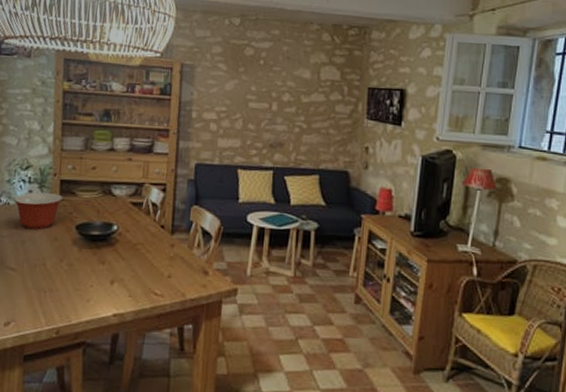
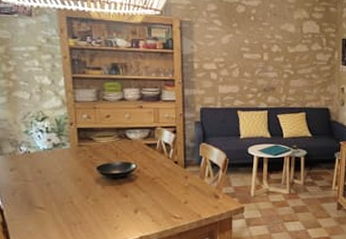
mixing bowl: present [12,192,63,229] -> none [32,140,81,172]

